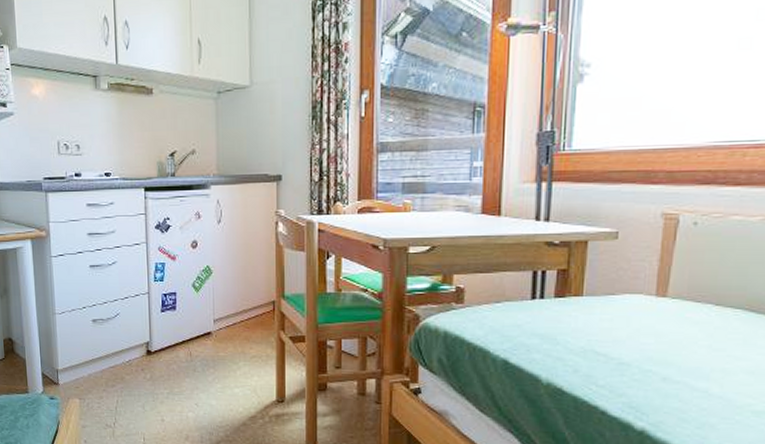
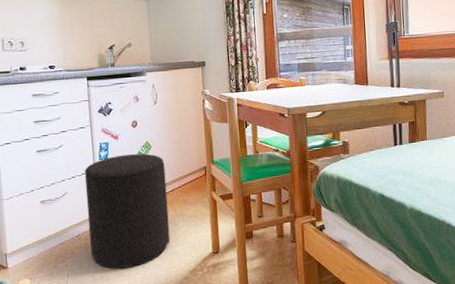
stool: none [137,278,228,403] -> present [84,153,170,269]

